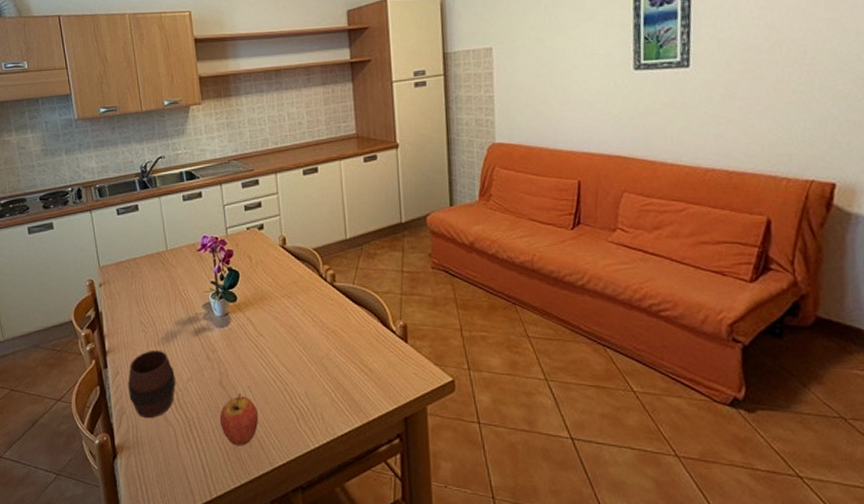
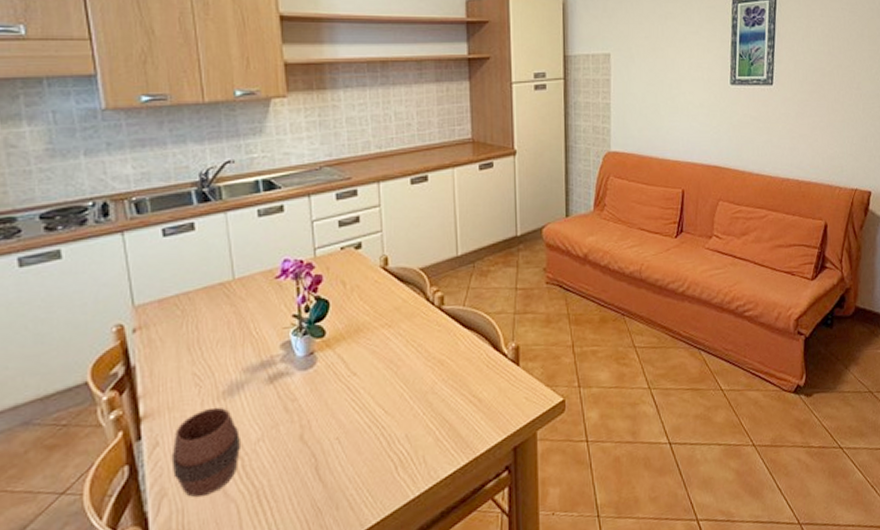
fruit: present [219,393,259,446] -> none [298,446,349,512]

